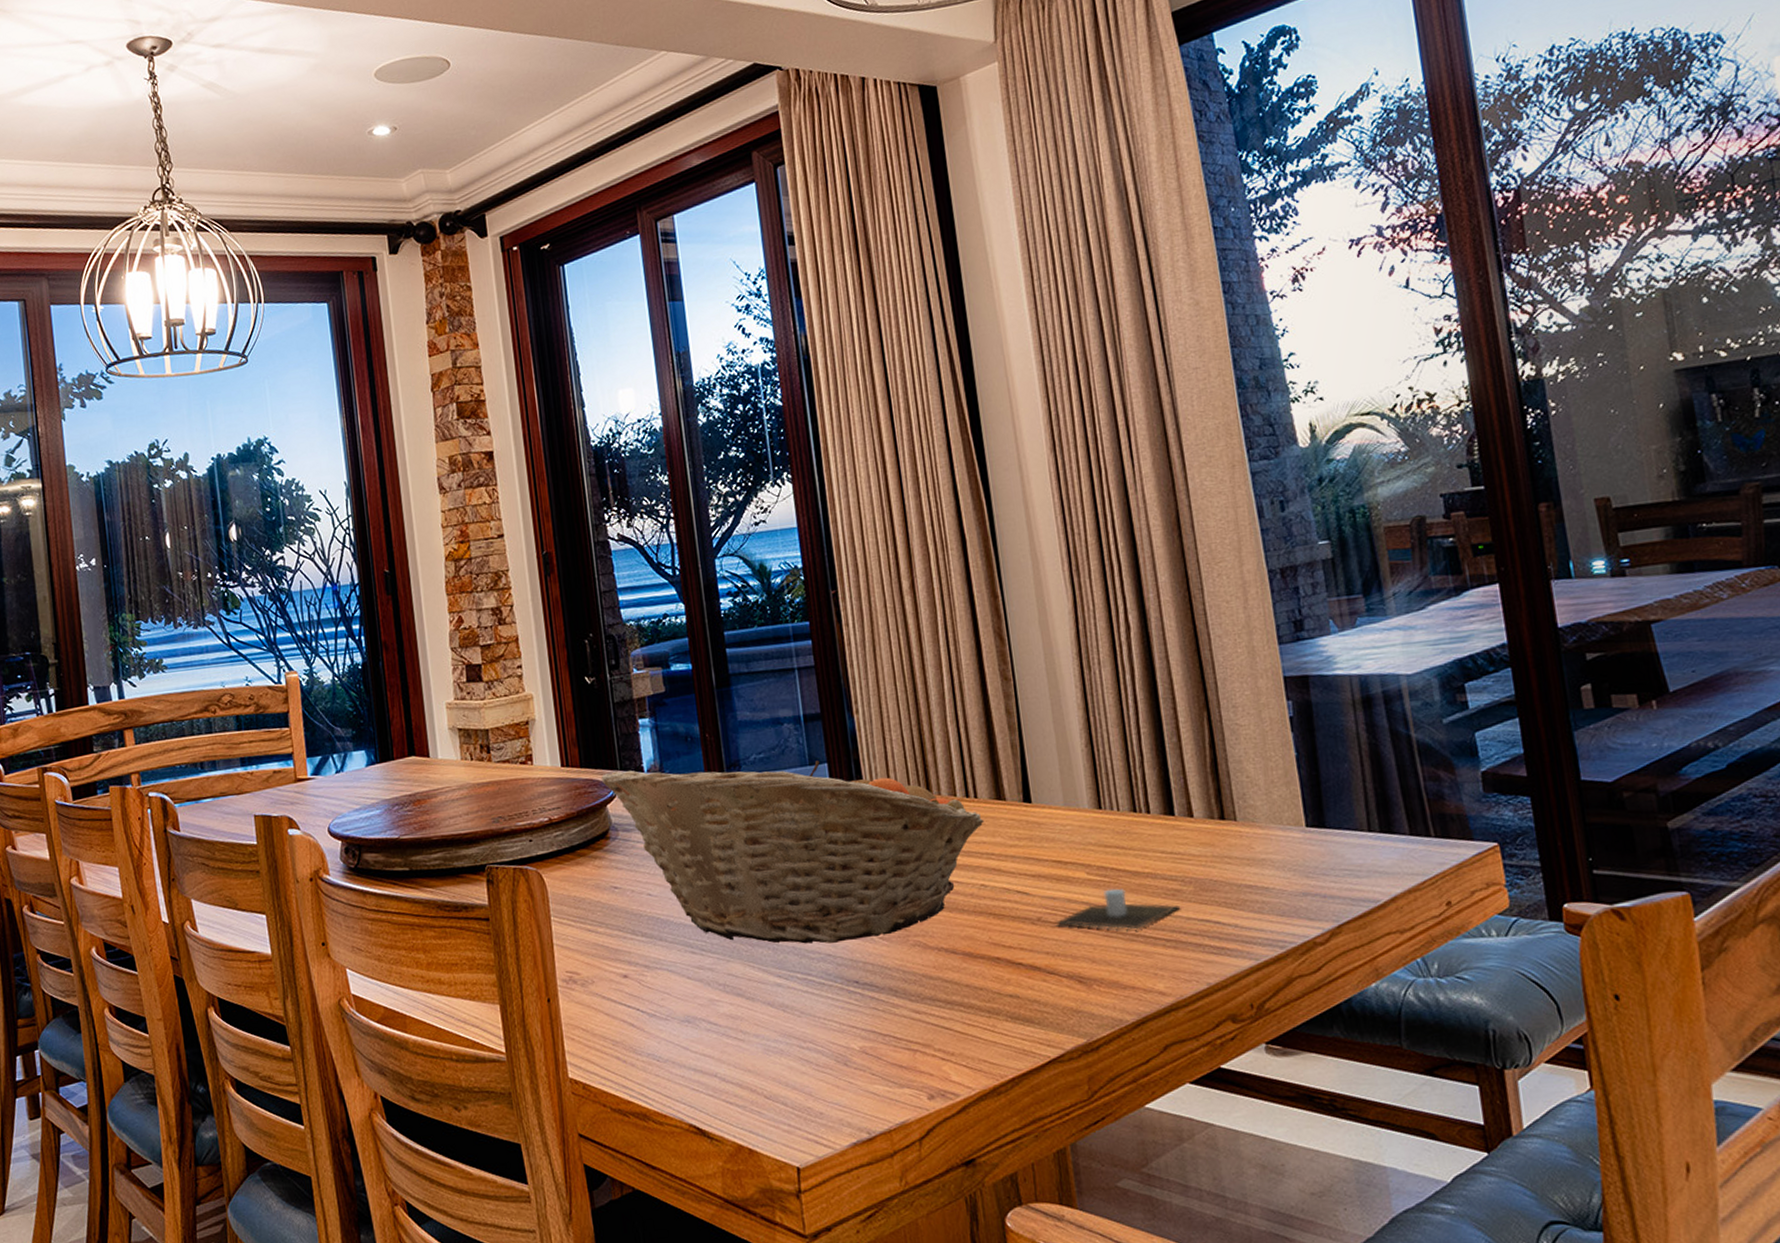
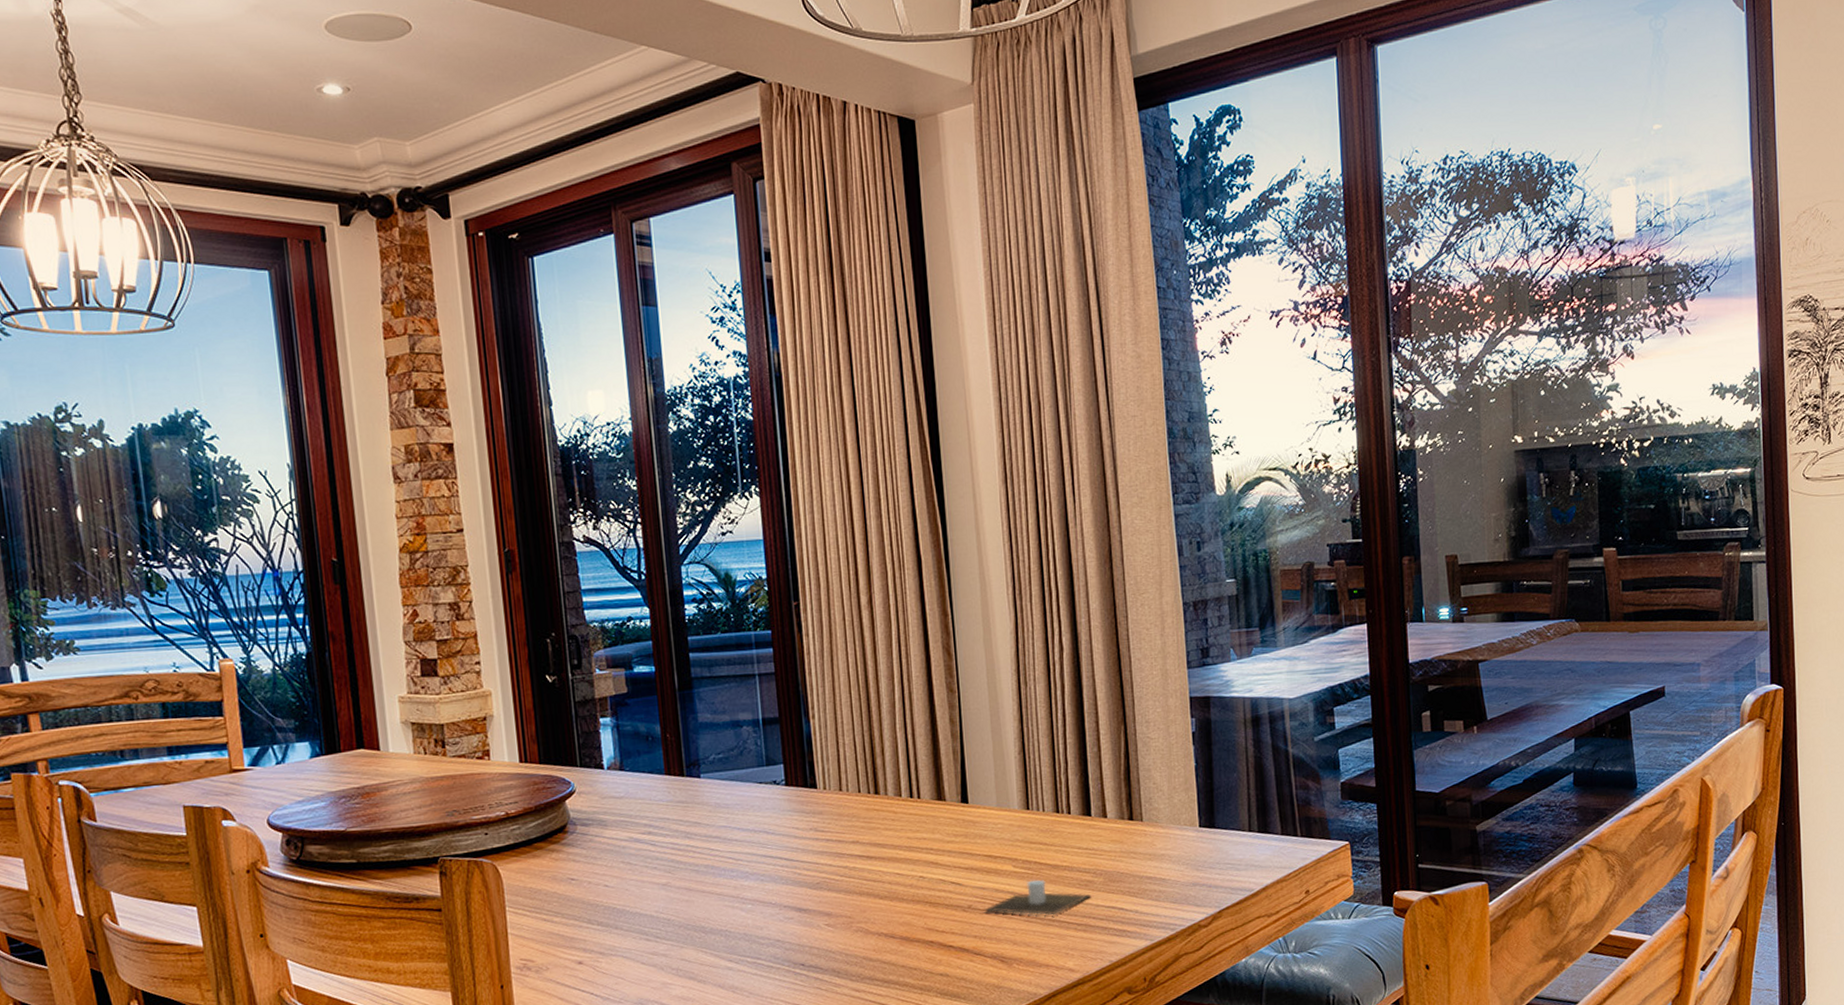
fruit basket: present [602,760,984,944] -> none [561,761,925,931]

